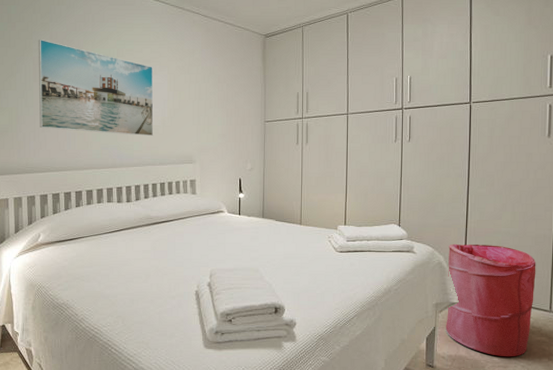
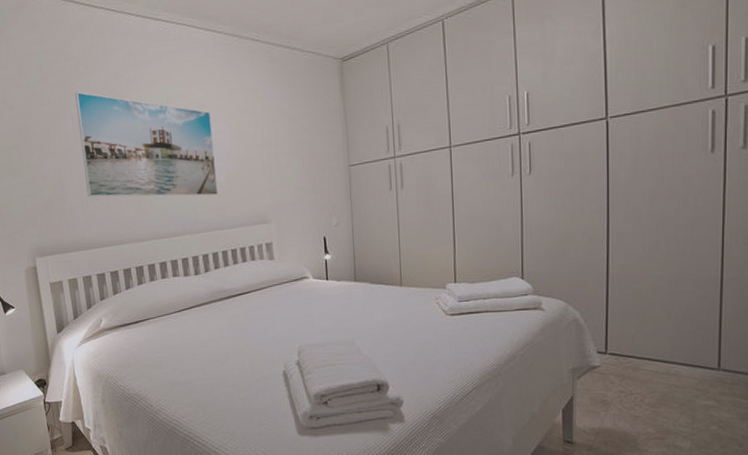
laundry hamper: present [446,243,536,357] -> none [586,293,699,427]

